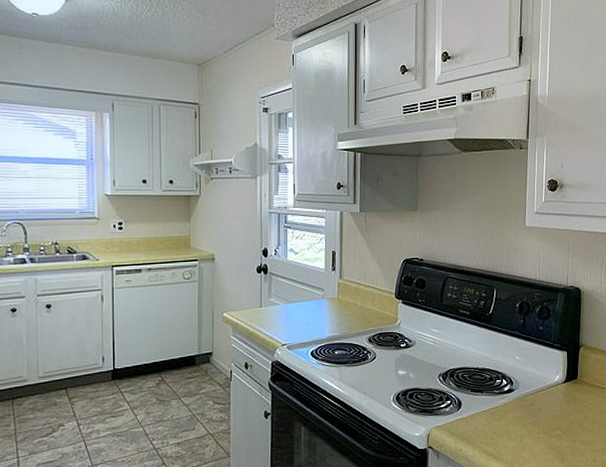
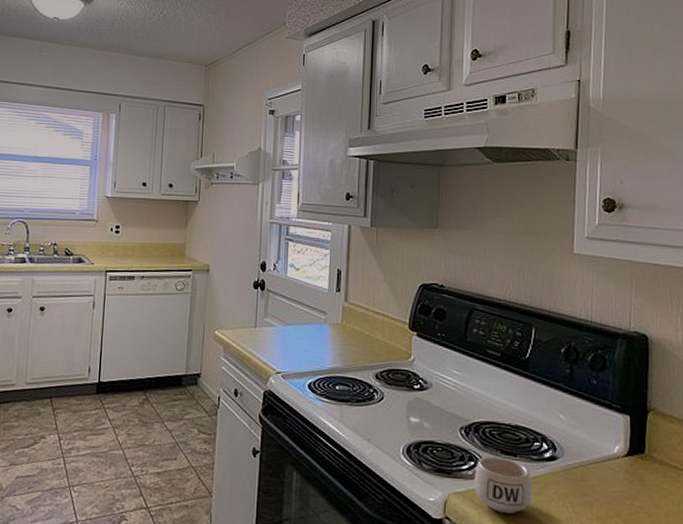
mug: none [451,394,495,438] -> present [474,456,532,514]

